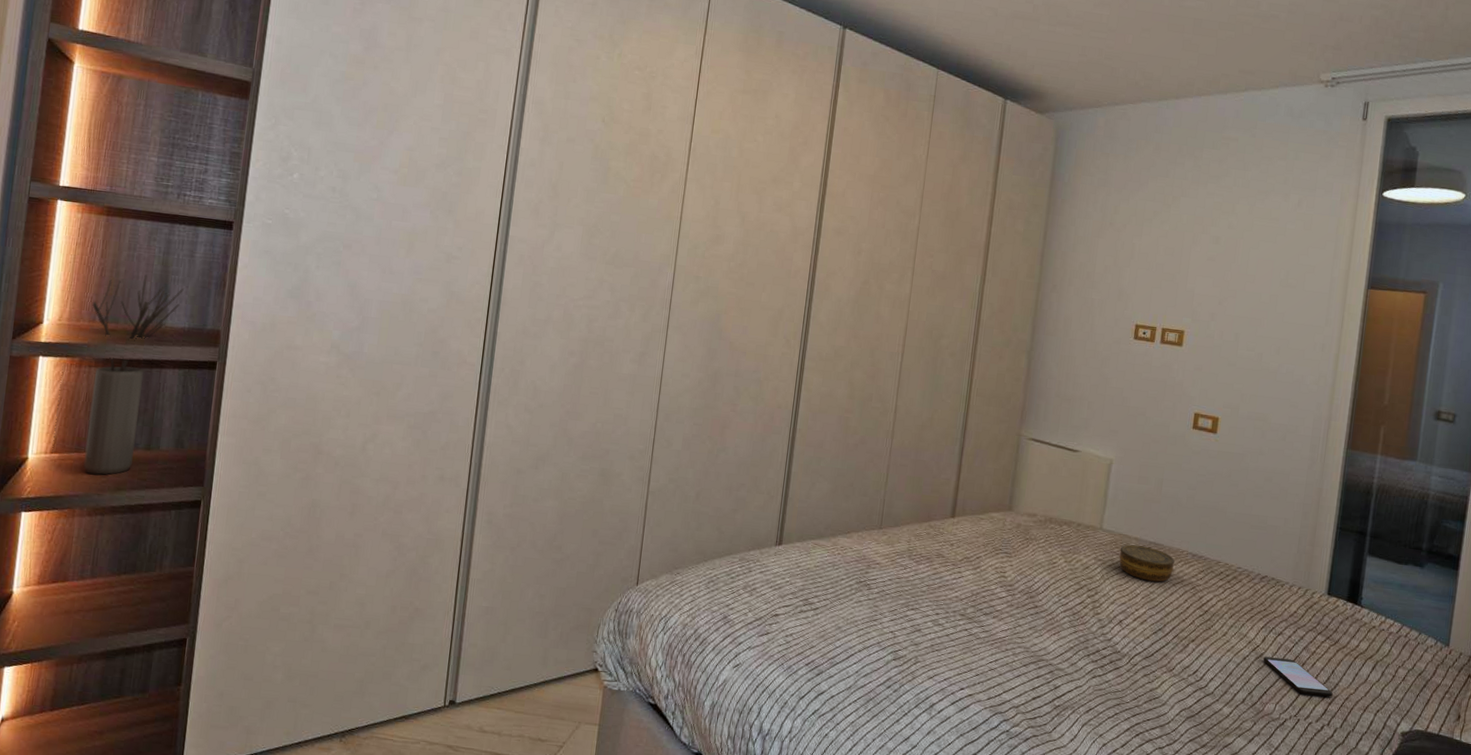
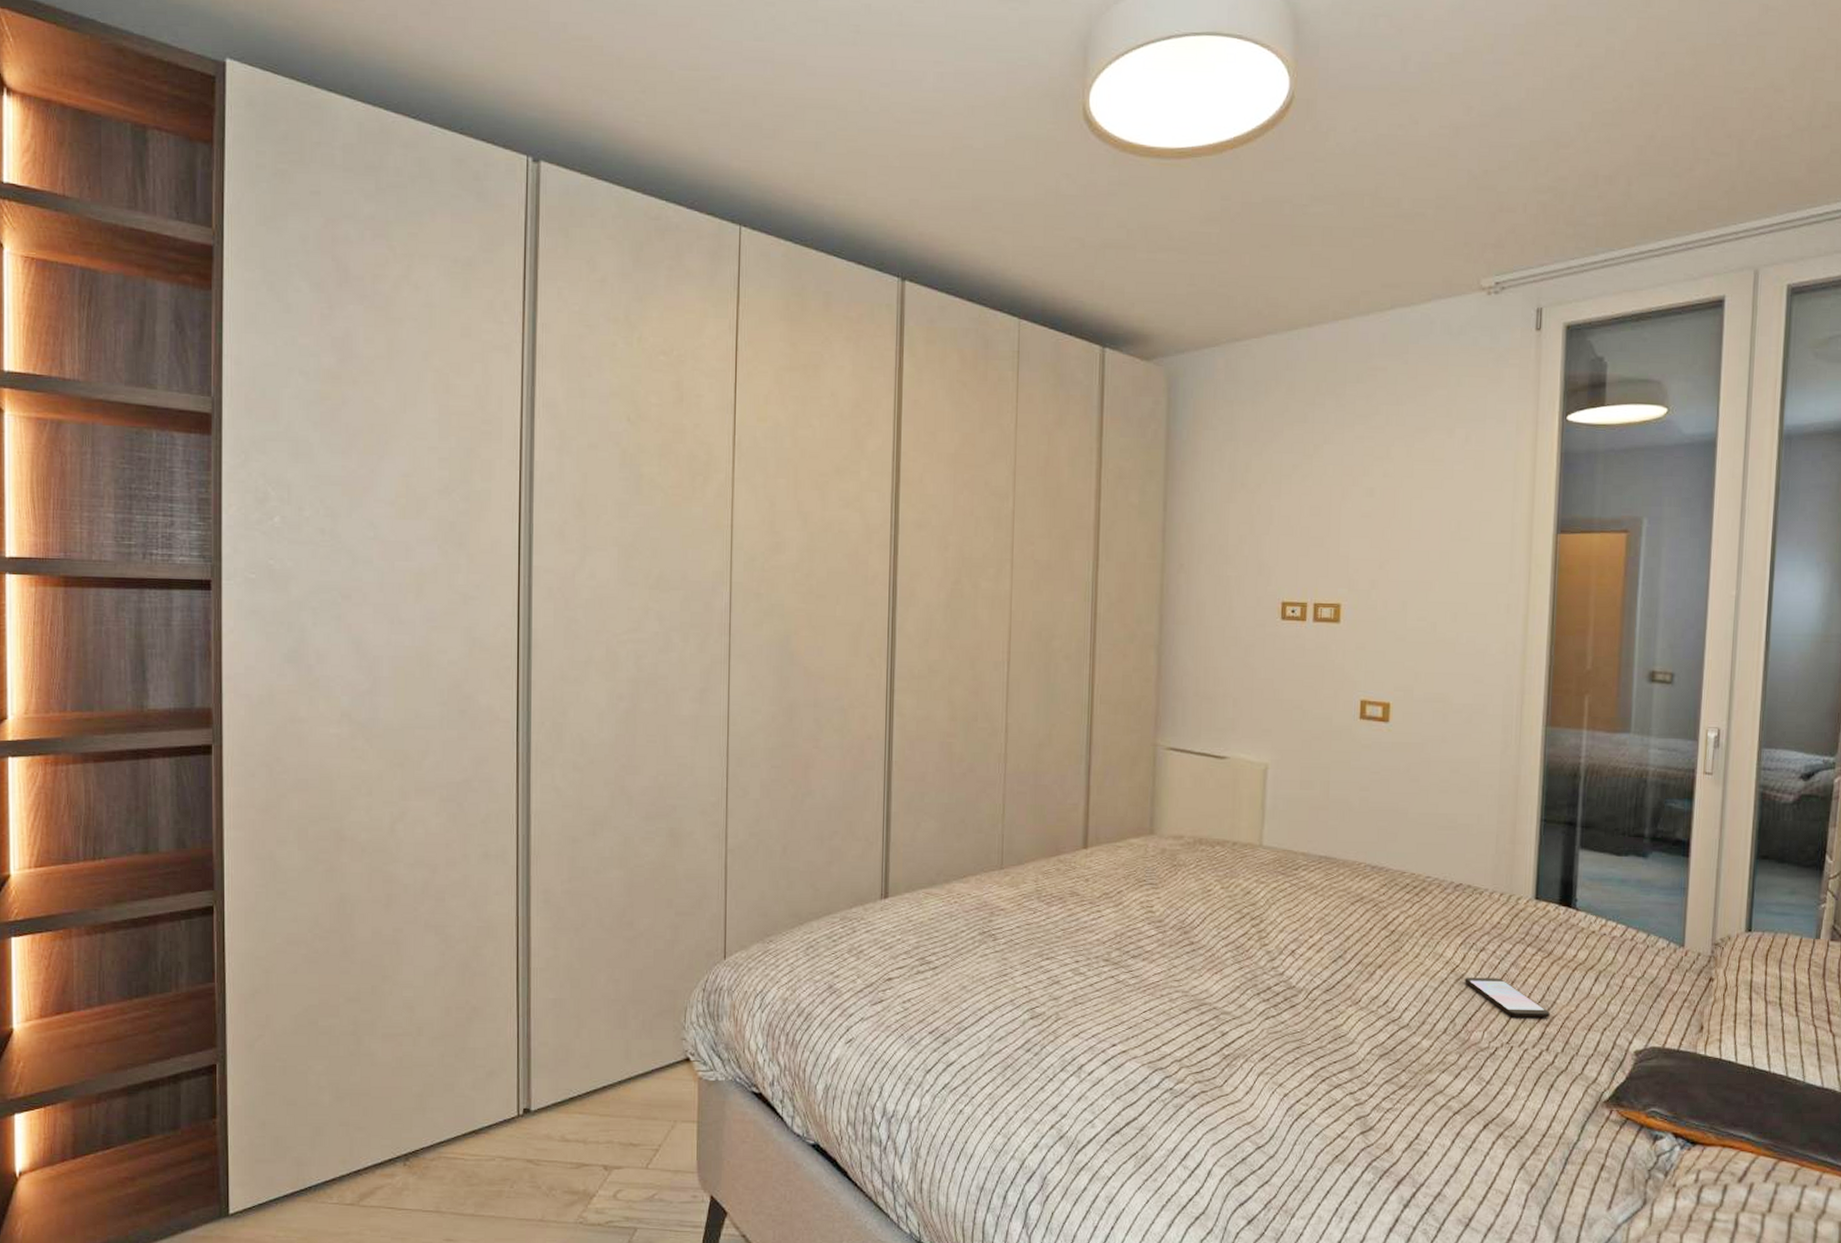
vase: present [83,274,185,475] -> none [61,651,165,887]
decorative box: present [1119,544,1175,582] -> none [1285,861,1351,902]

